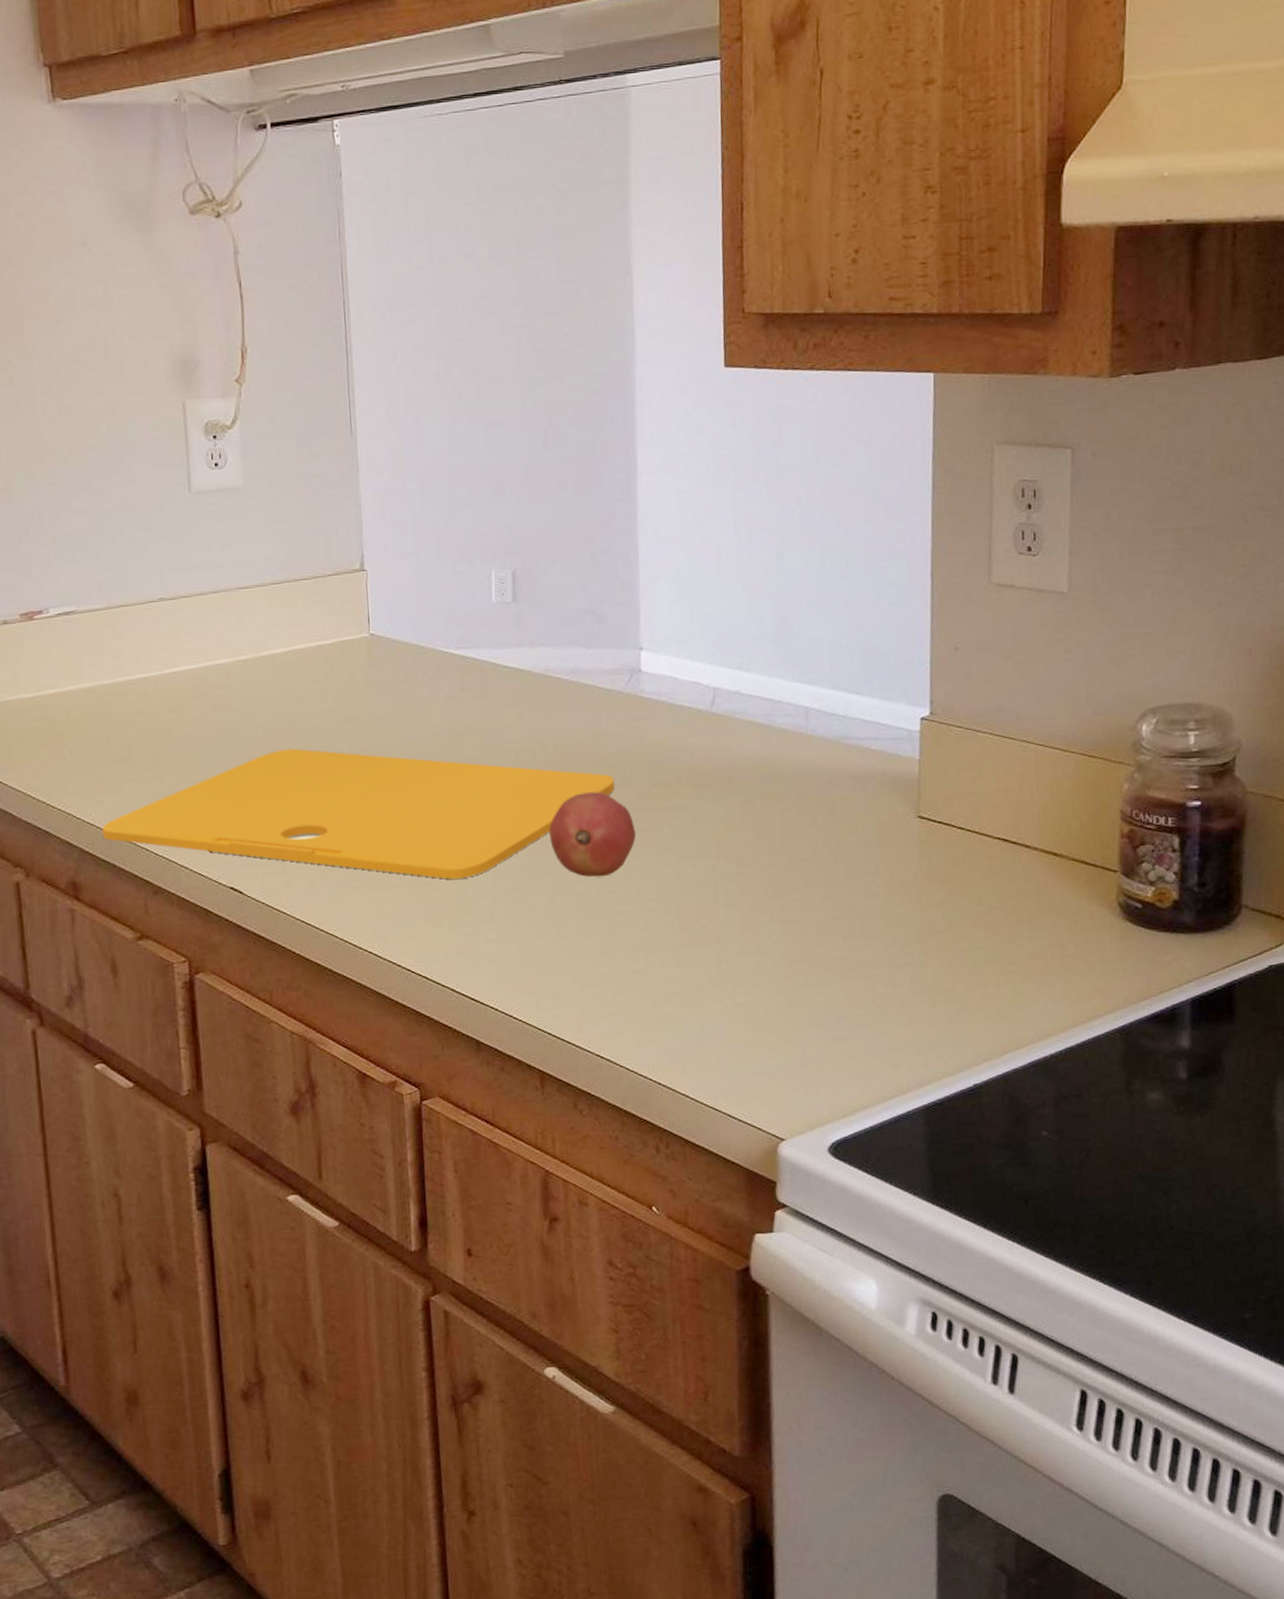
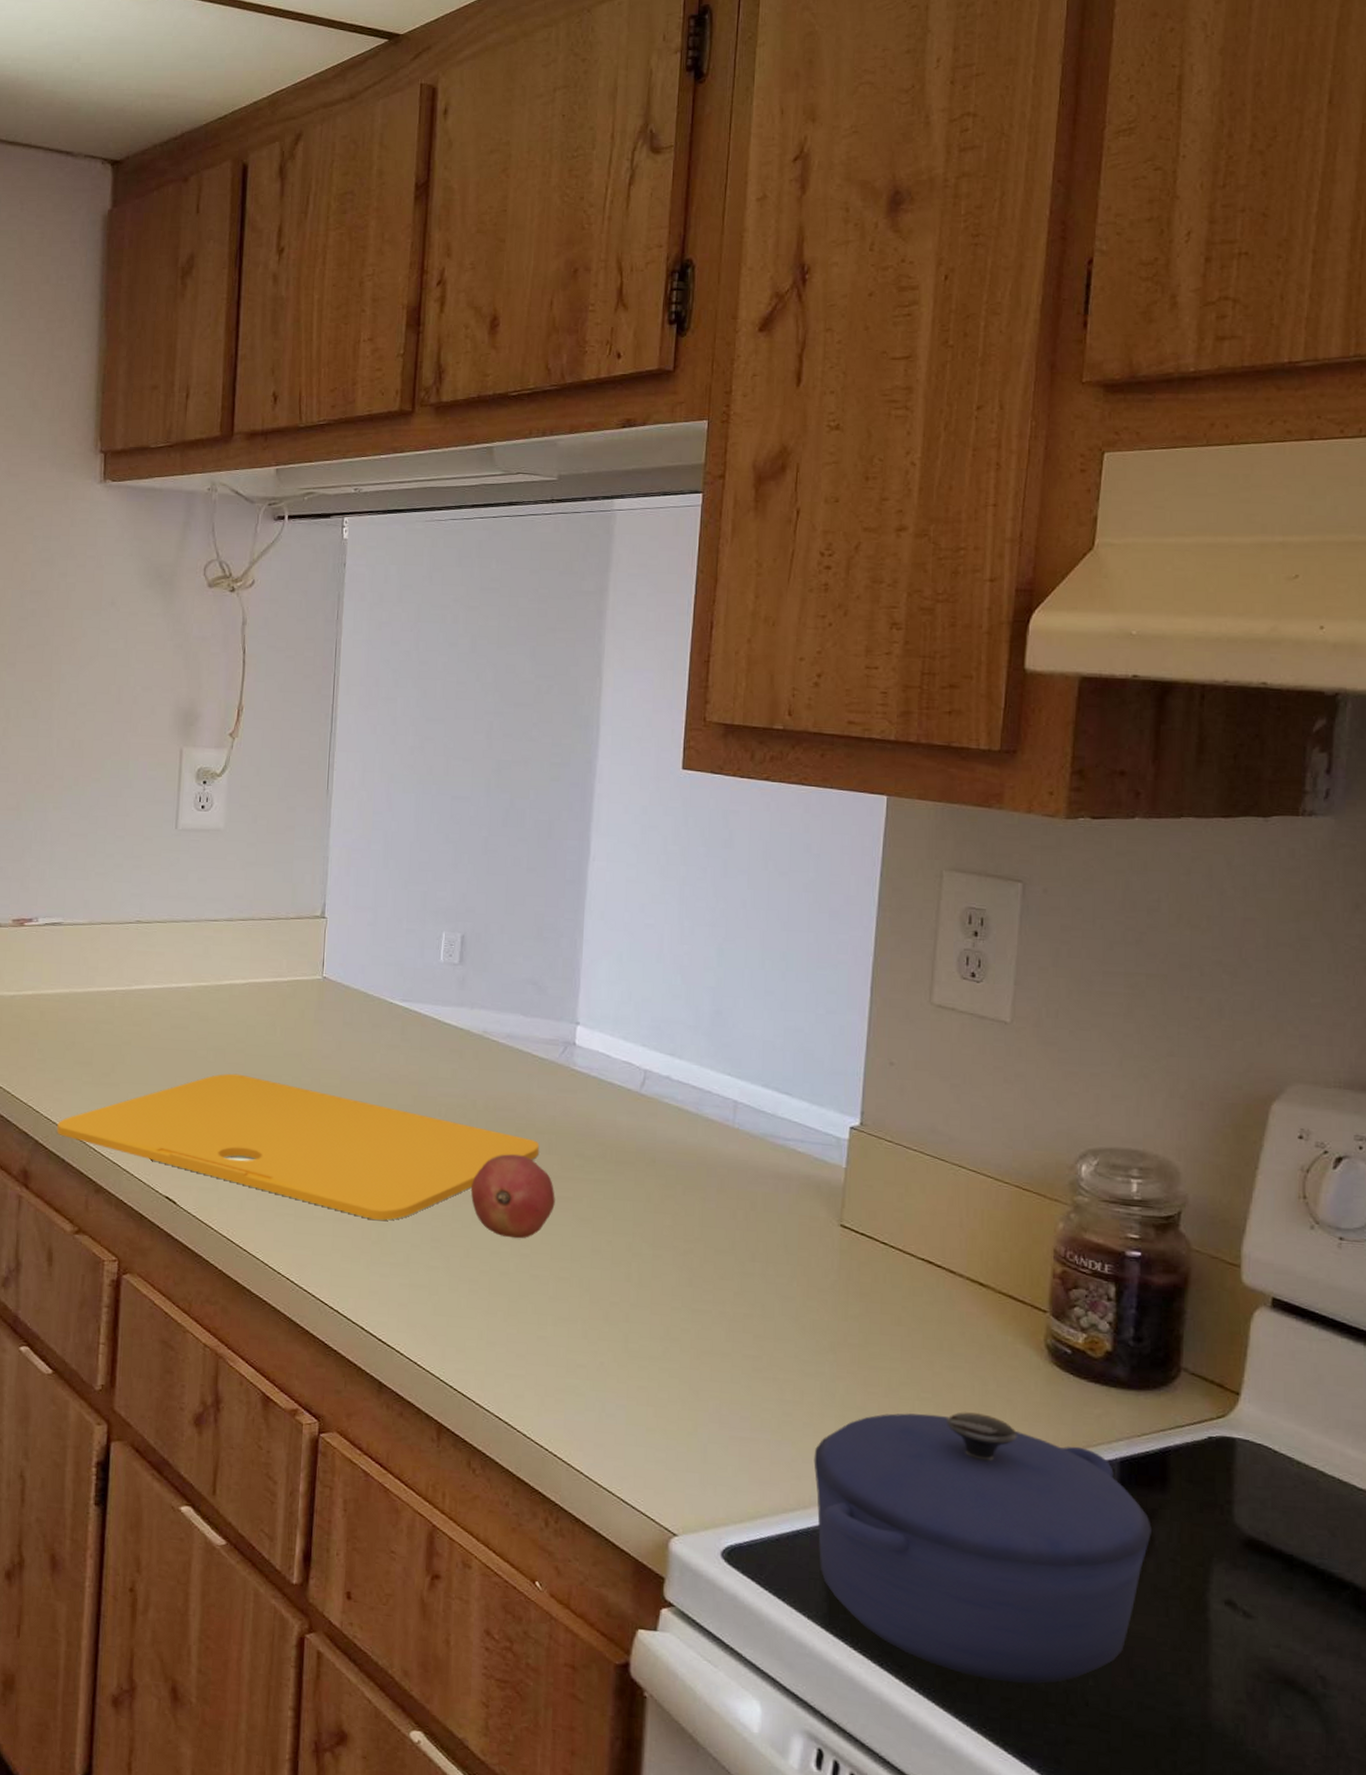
cooking pot: none [908,976,1222,1221] -> present [813,1412,1152,1684]

